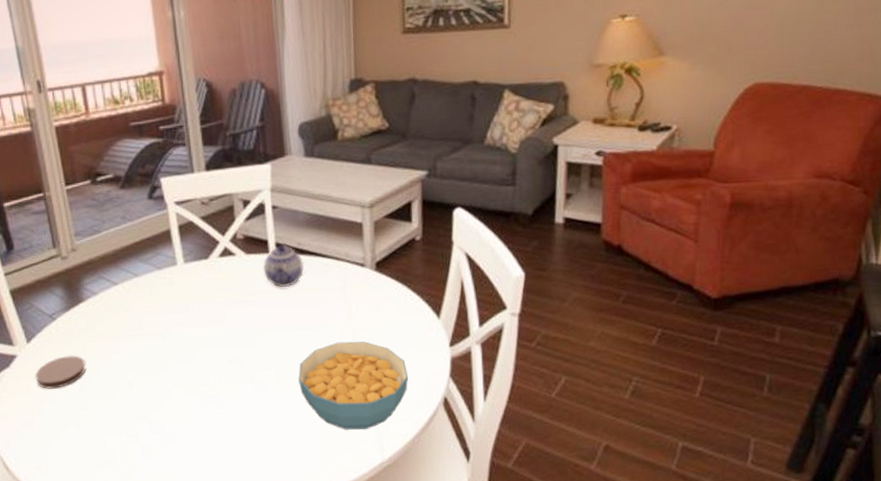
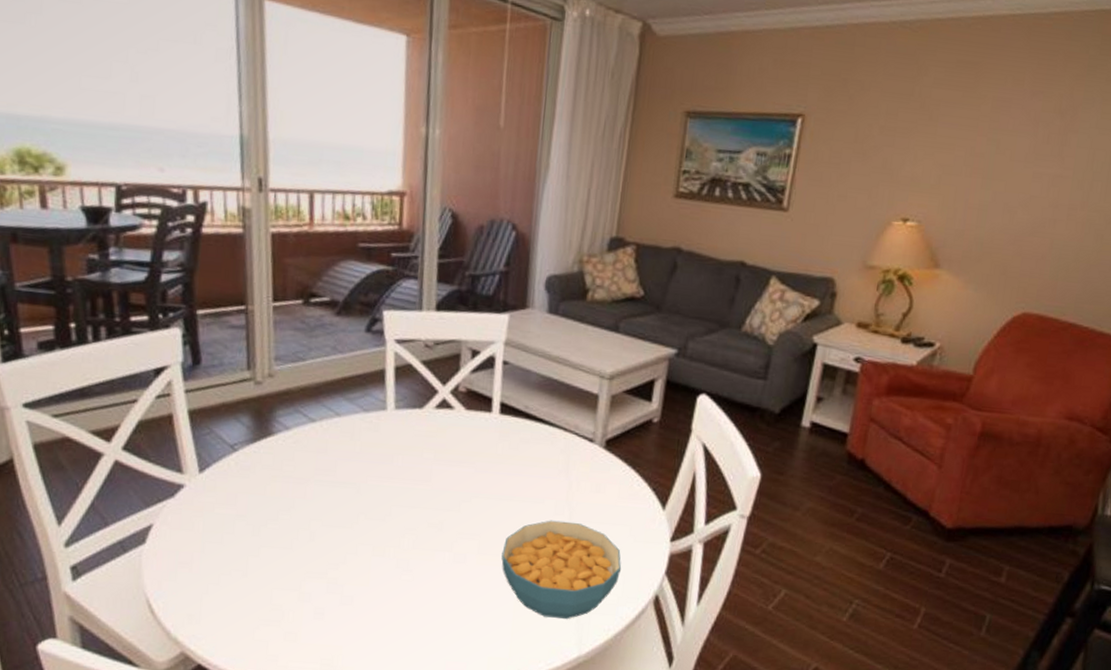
coaster: present [36,355,86,389] -> none [203,493,264,529]
teapot: present [263,242,304,288] -> none [482,403,528,453]

